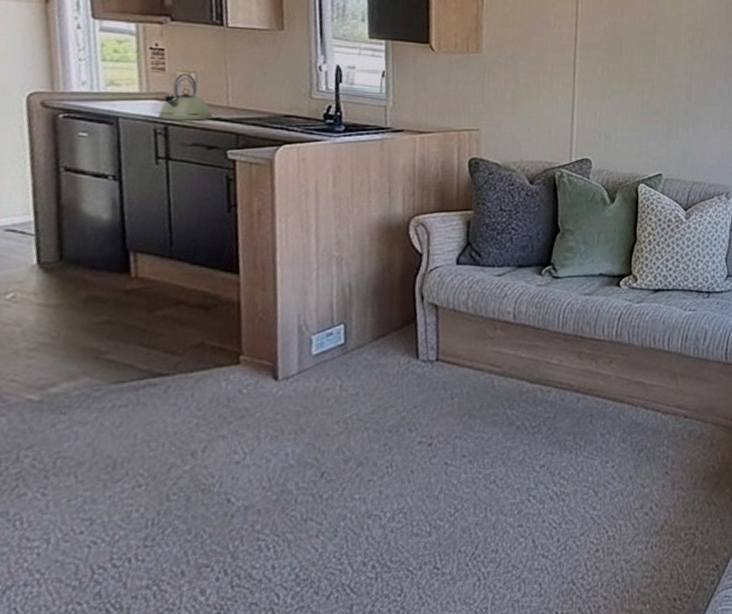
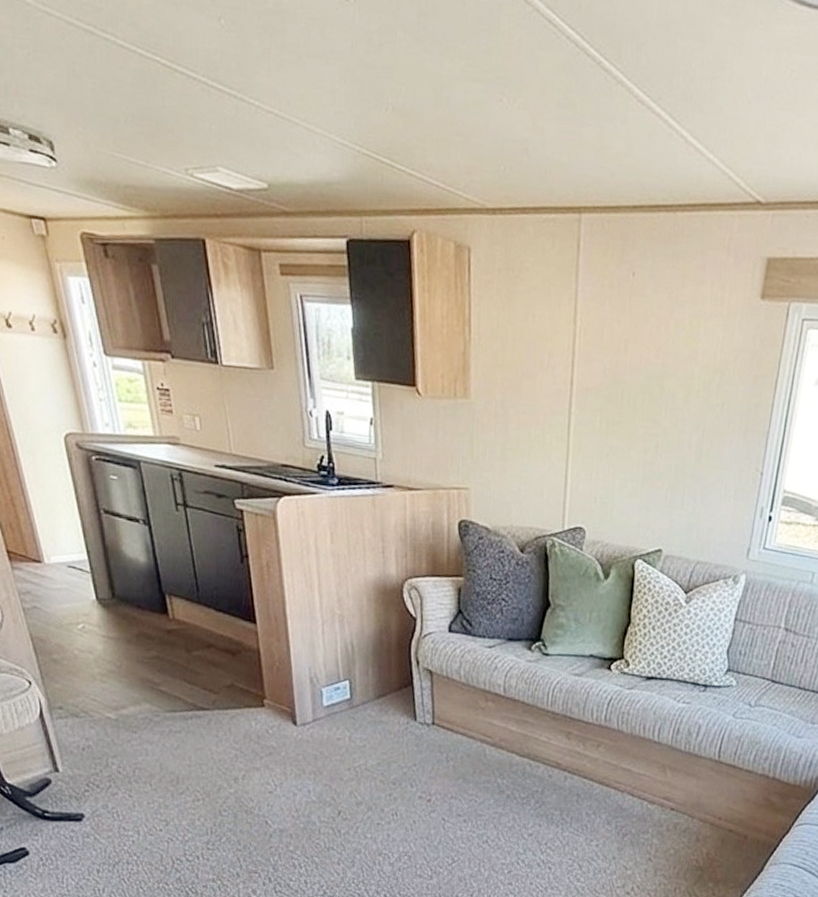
kettle: present [158,74,214,121] -> none [173,417,220,468]

